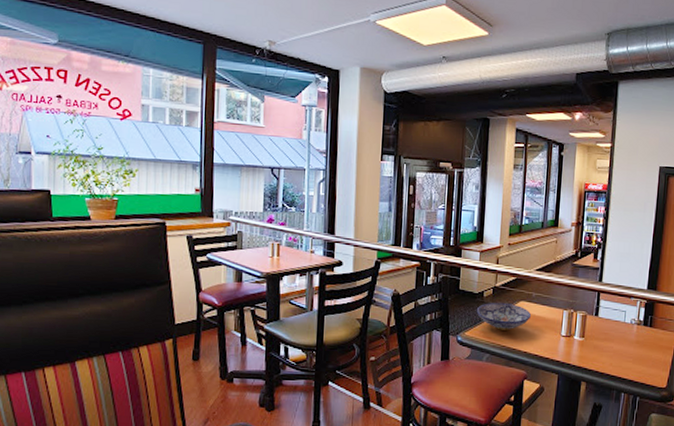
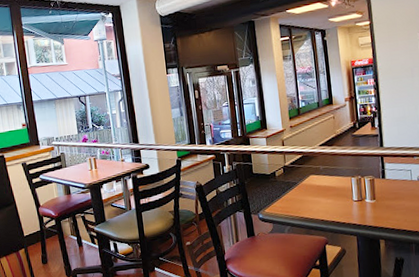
bowl: present [476,302,532,331] -> none [271,179,323,204]

